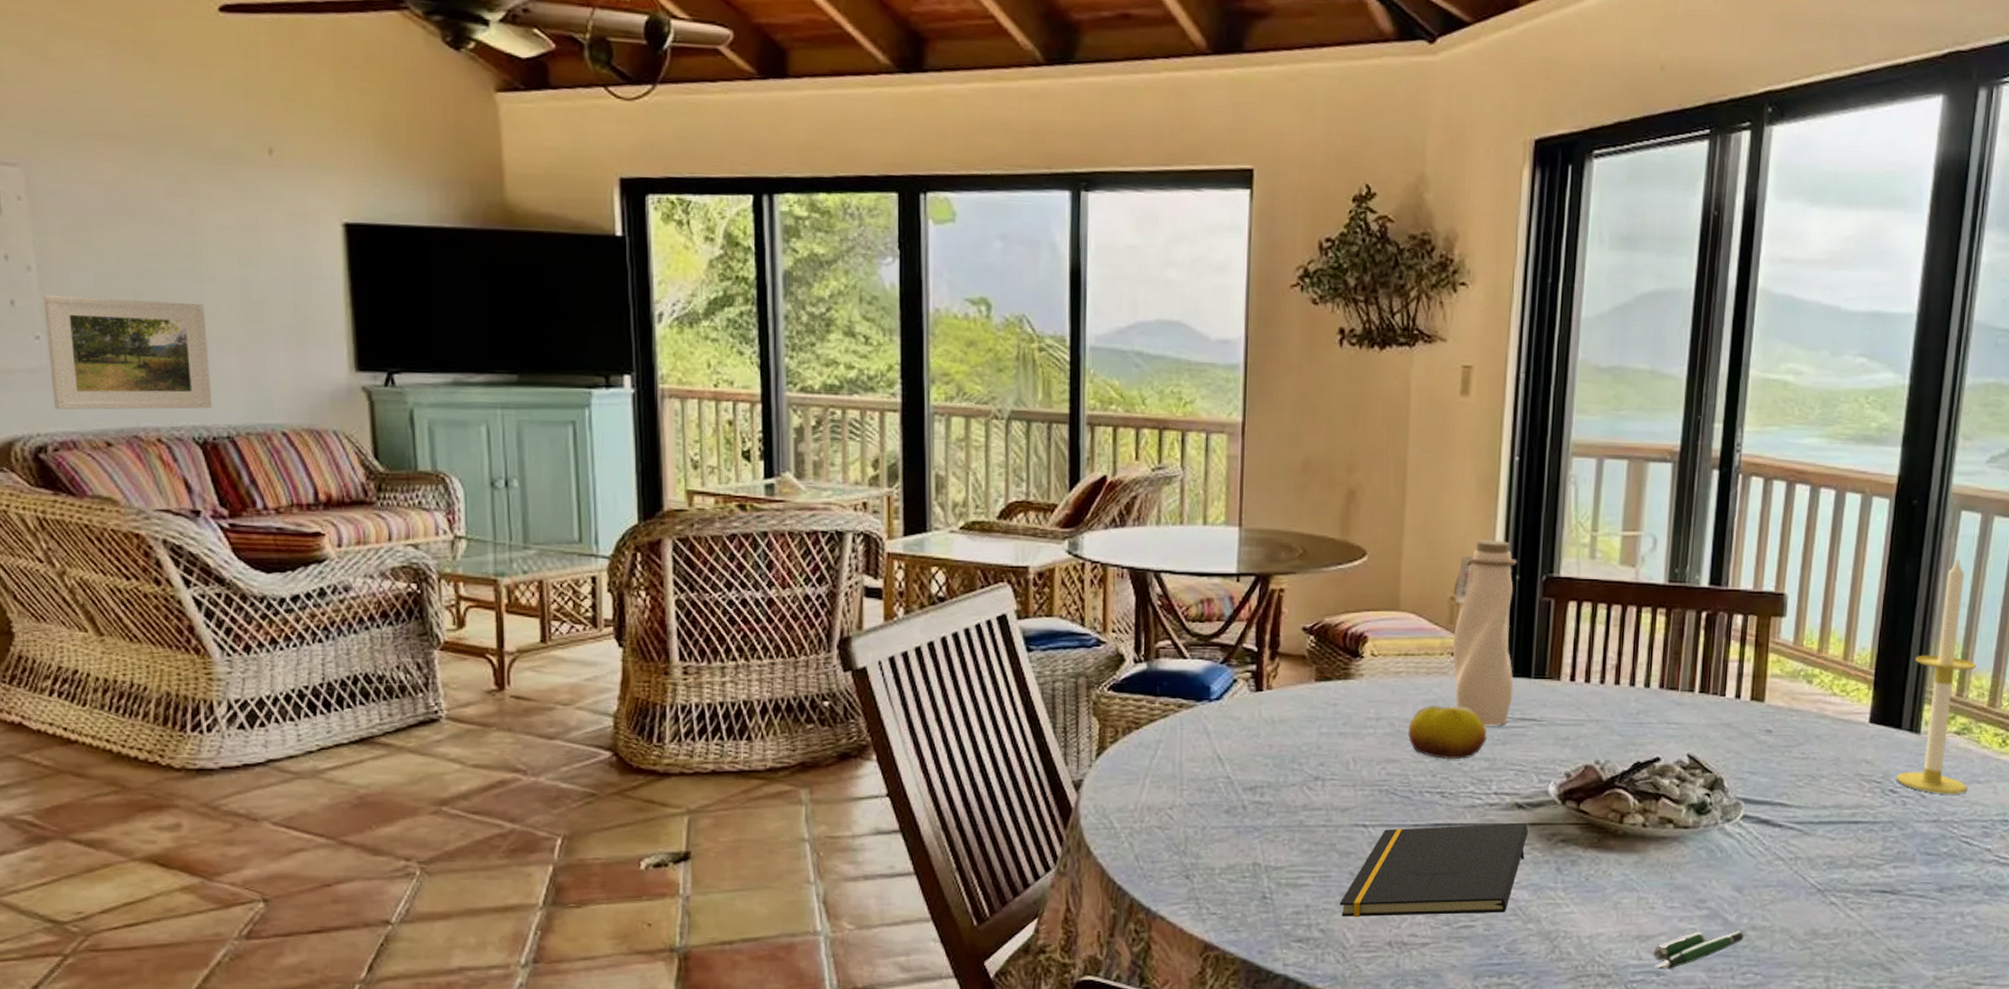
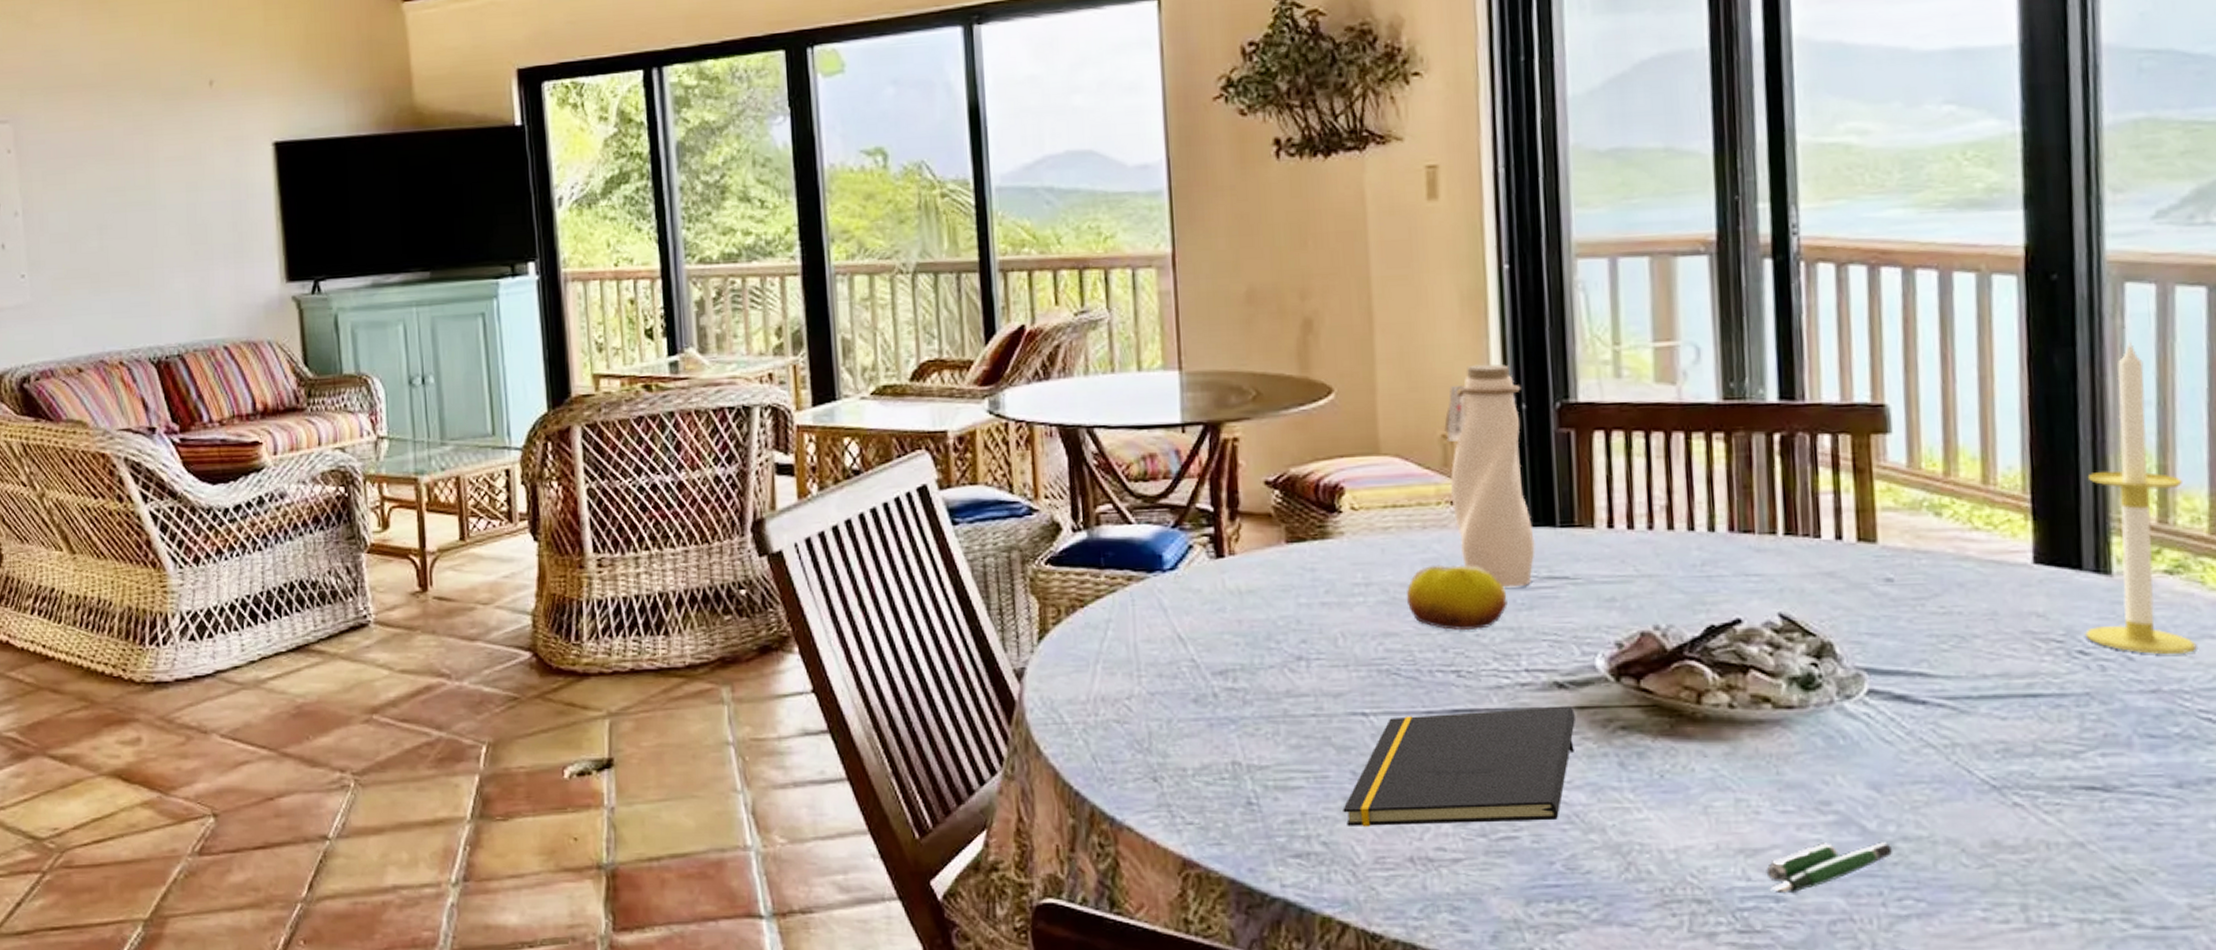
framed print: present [43,294,213,410] -> none [27,231,165,342]

